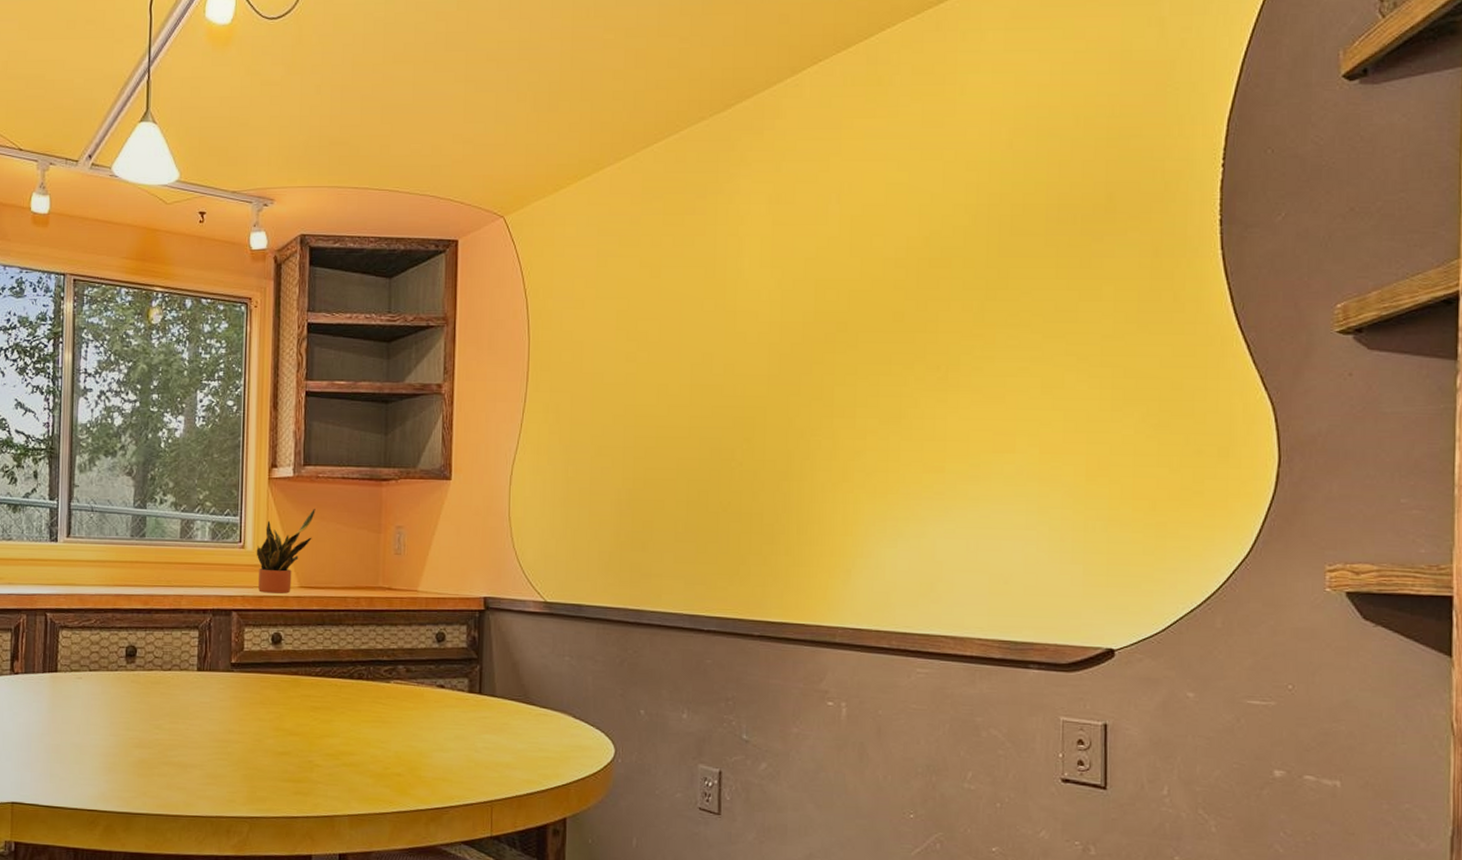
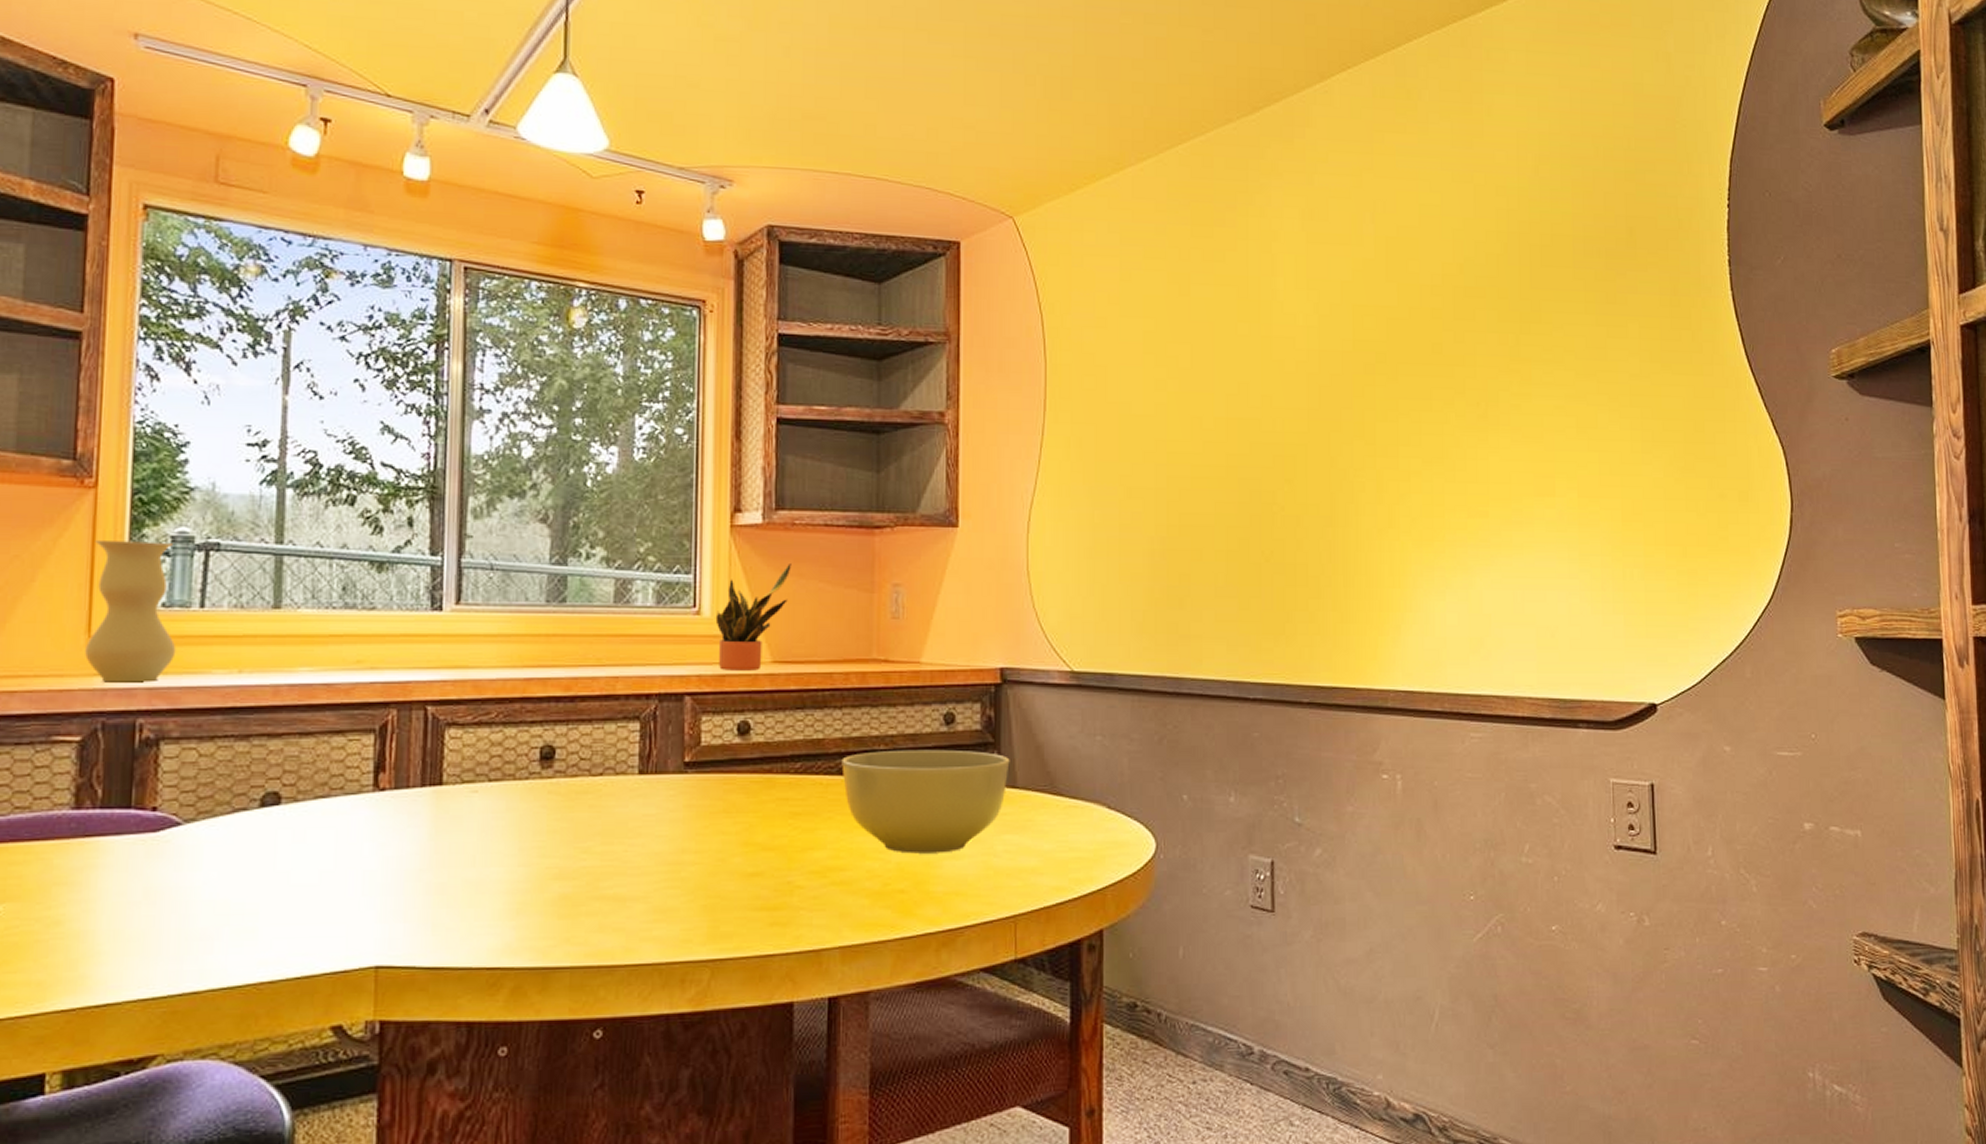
bowl: none [352,661,490,746] -> present [841,749,1010,854]

